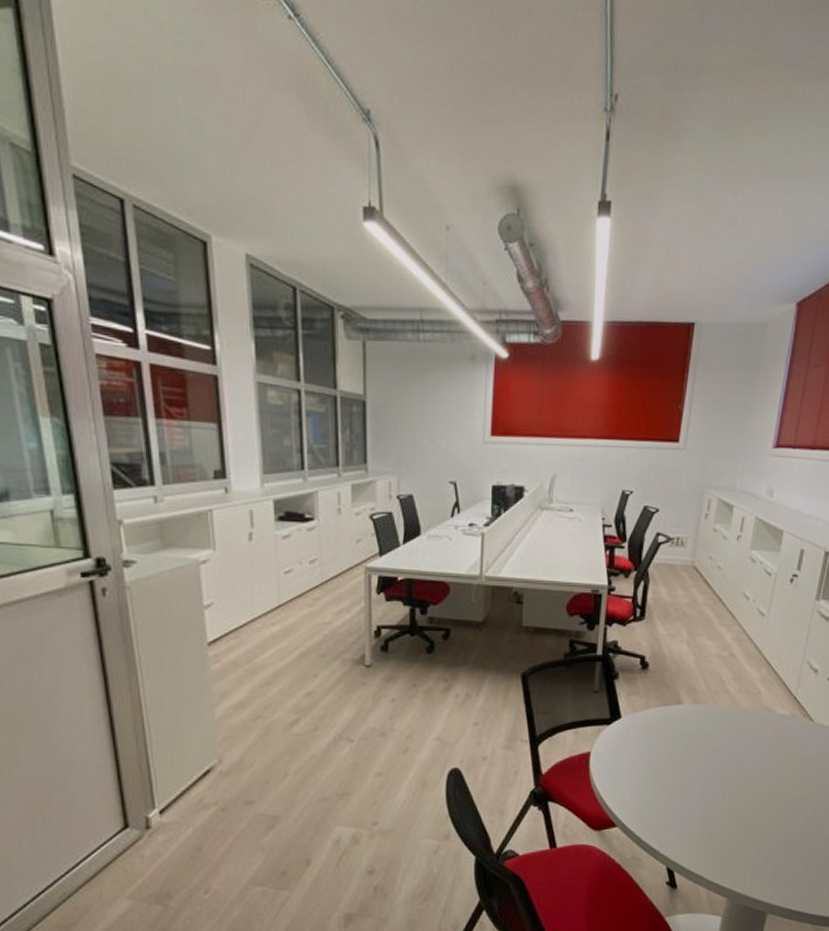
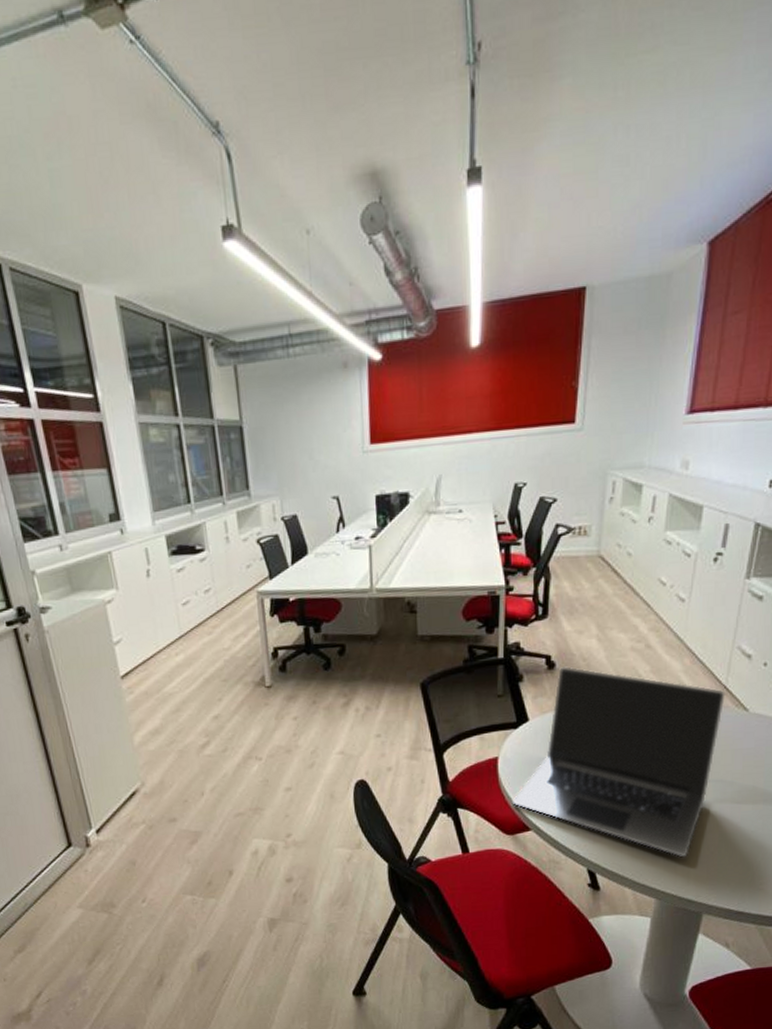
laptop: none [601,667,796,858] -> present [513,665,727,858]

